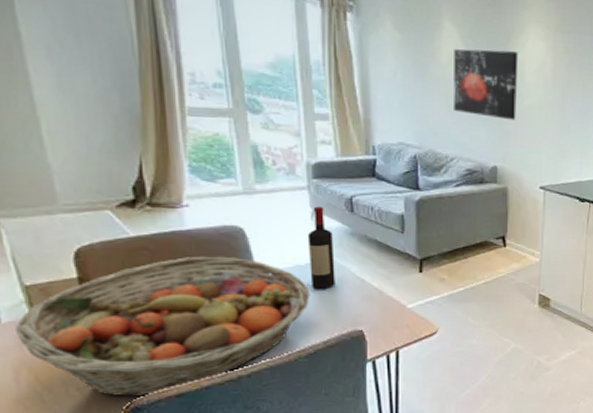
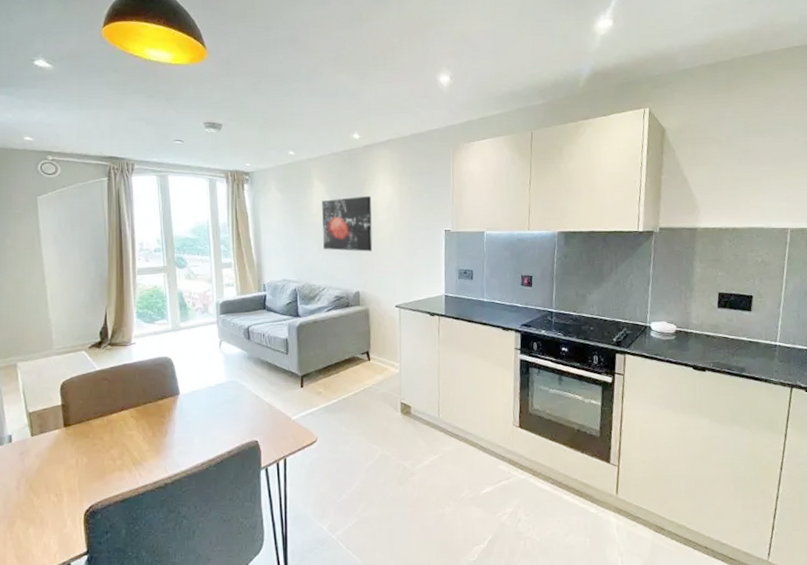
fruit basket: present [16,256,311,397] -> none [21,382,218,502]
wine bottle: present [307,206,335,289] -> none [216,336,237,406]

